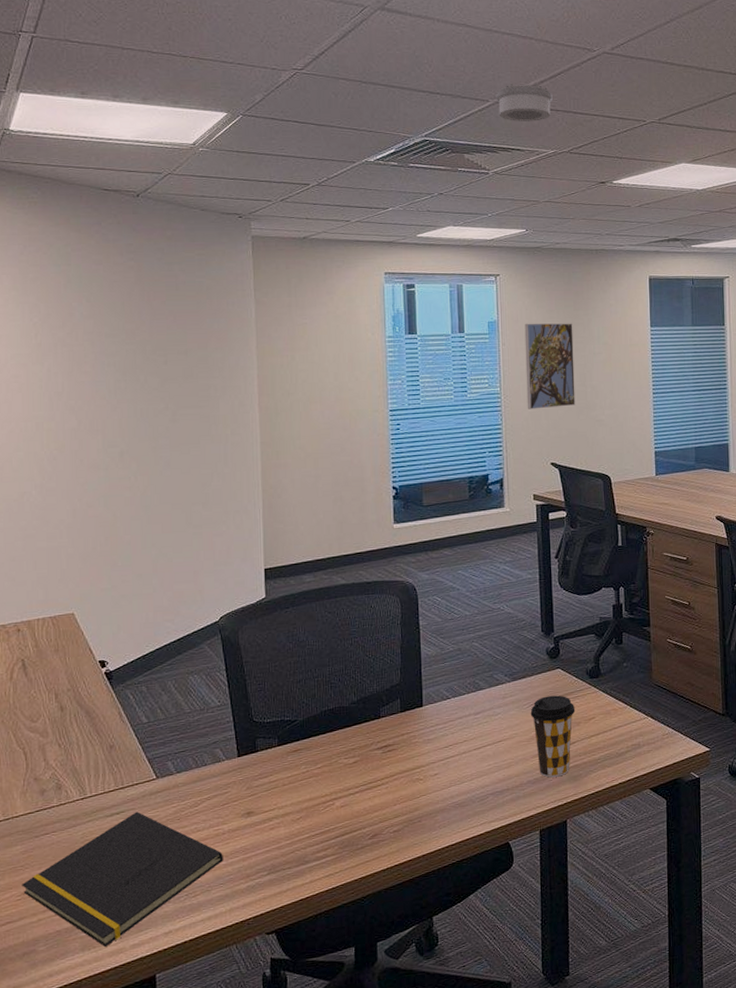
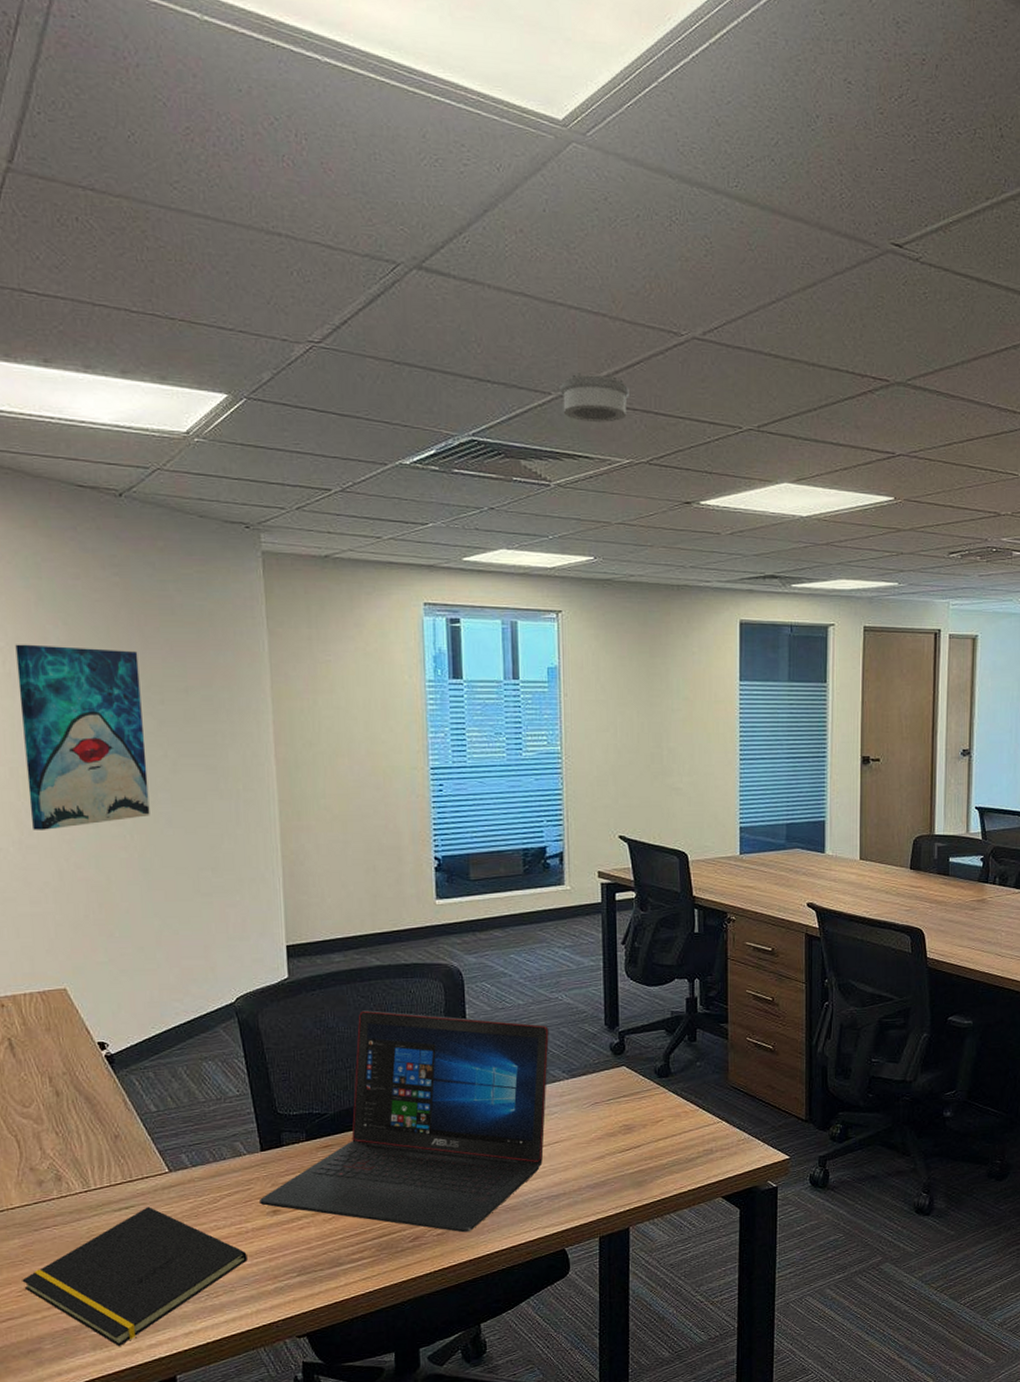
wall art: none [46,319,152,475] -> present [15,644,150,830]
laptop: none [236,624,493,829] -> present [260,1010,549,1233]
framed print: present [524,323,576,409] -> none [590,671,649,773]
coffee cup: present [530,695,576,778] -> none [590,1095,642,1182]

